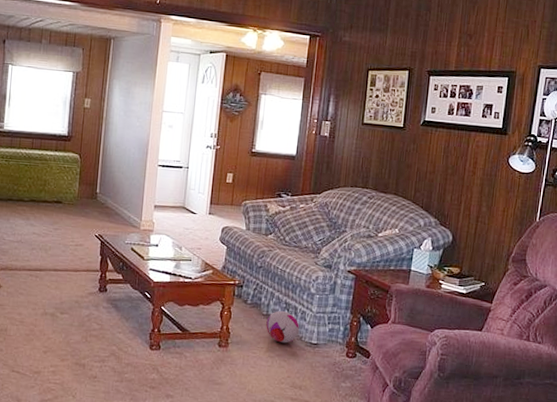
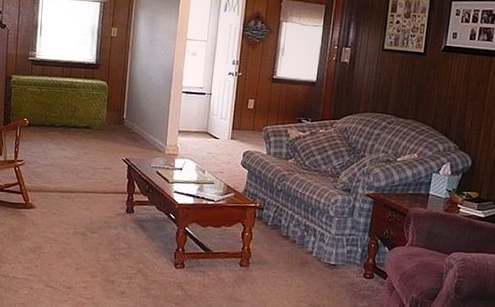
plush toy: present [266,311,300,343] -> none [286,233,319,264]

